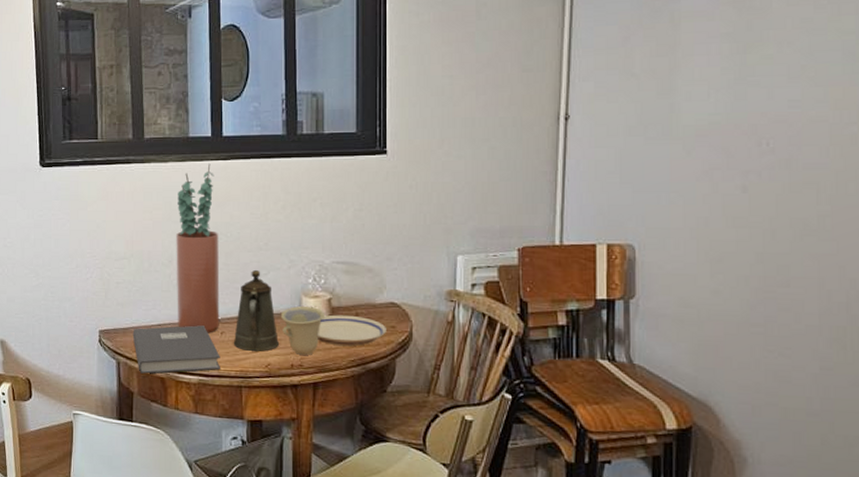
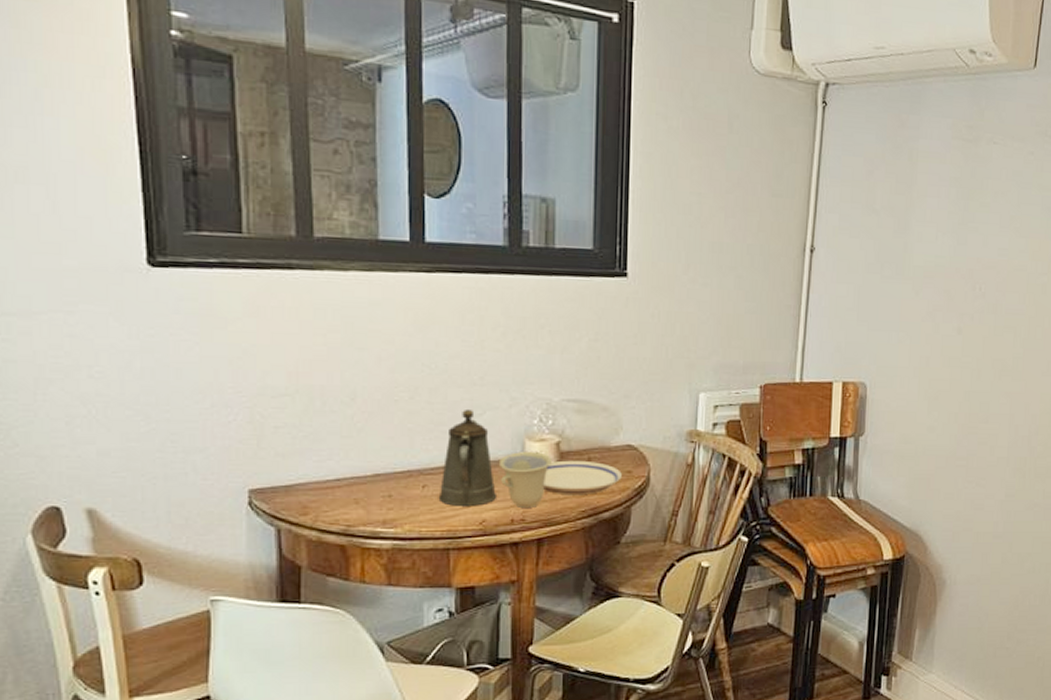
book: present [132,325,220,374] -> none [299,478,422,542]
vase: present [176,163,220,333] -> none [361,275,421,488]

